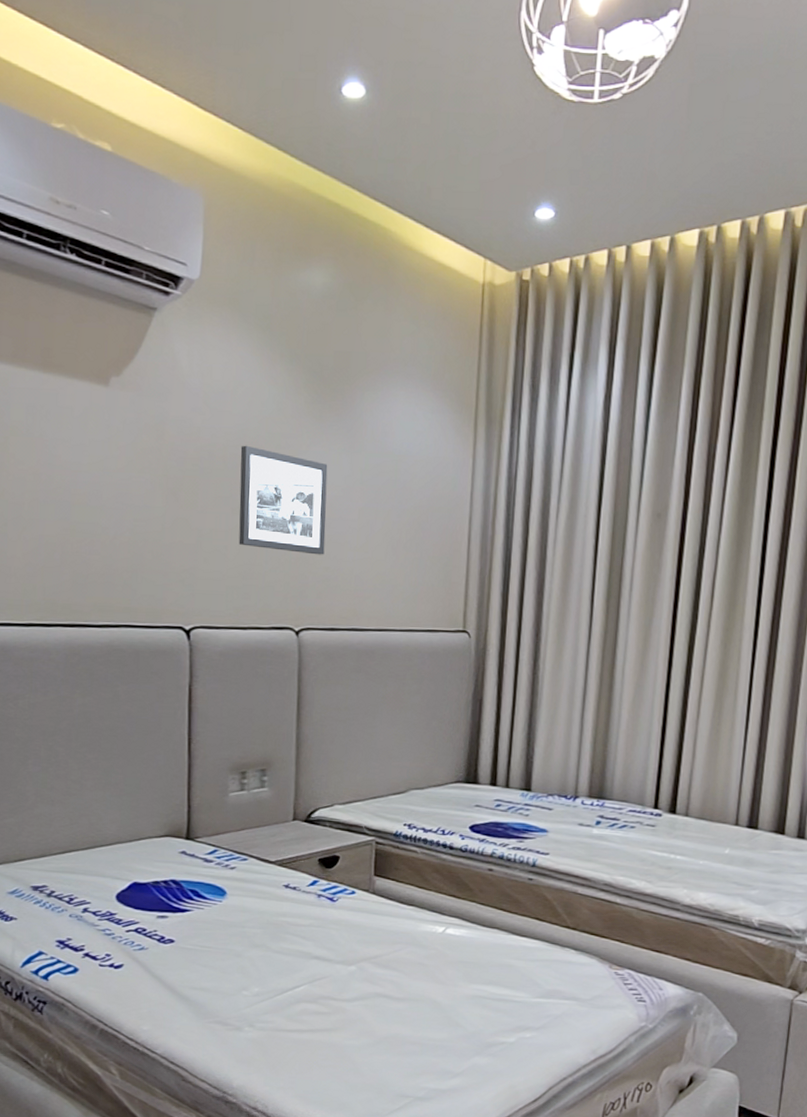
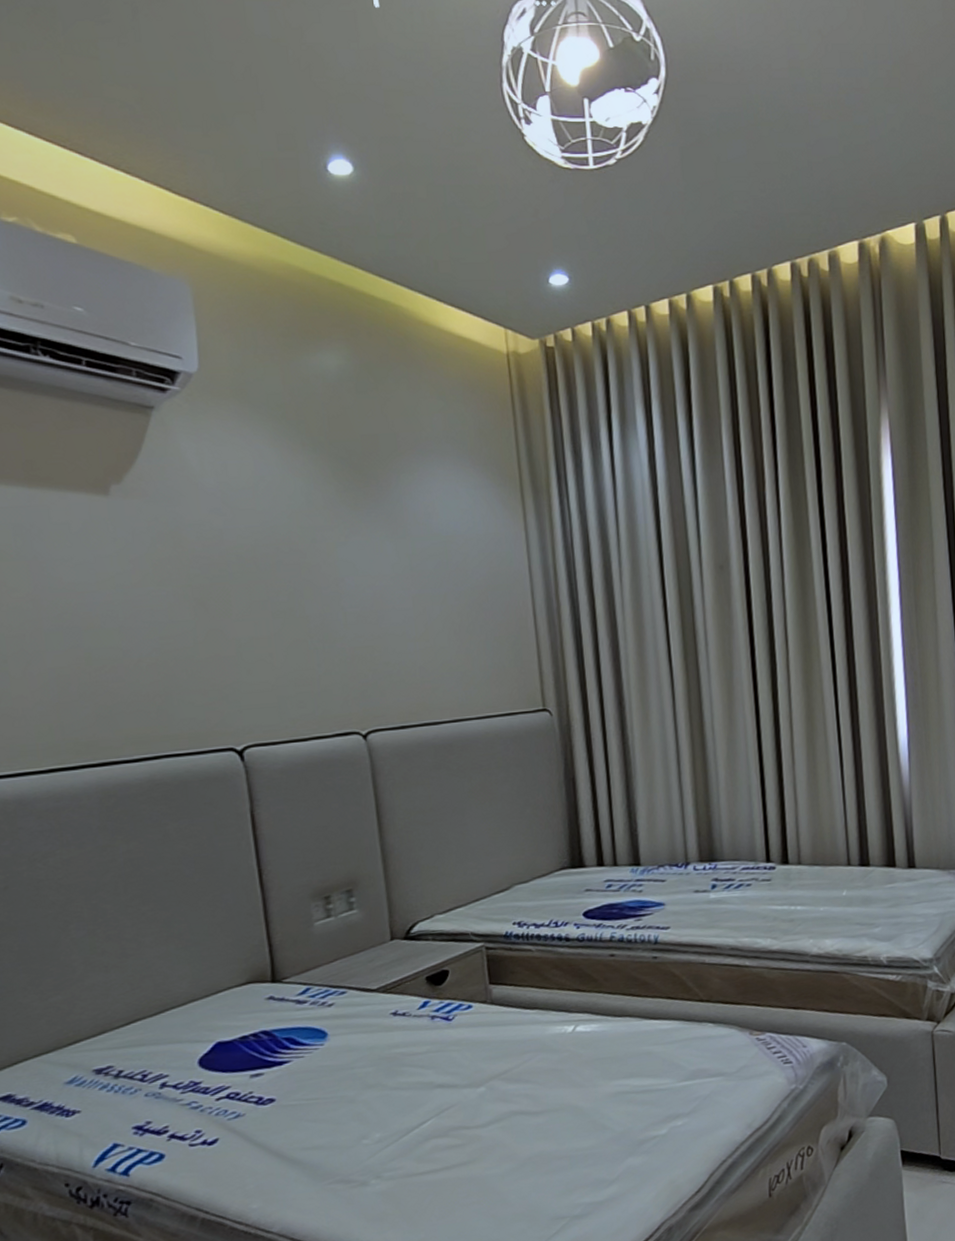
picture frame: present [239,445,328,555] -> none [271,543,382,651]

